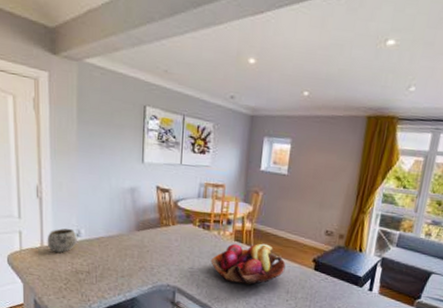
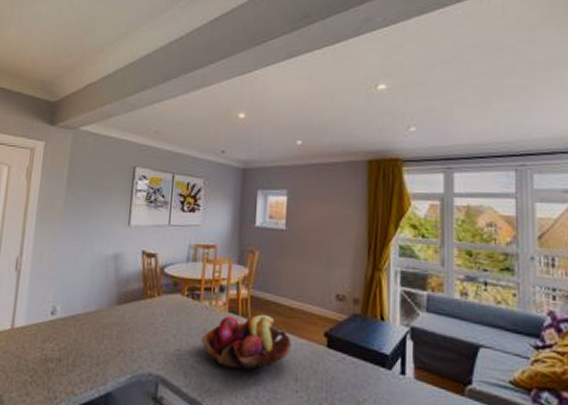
mug: present [47,228,77,253] -> none [18,305,52,336]

